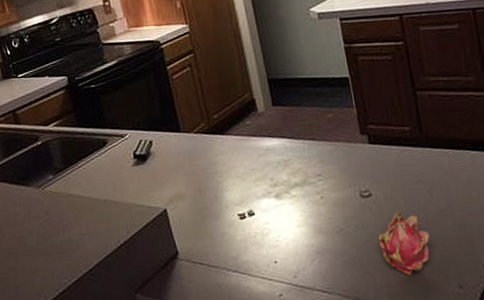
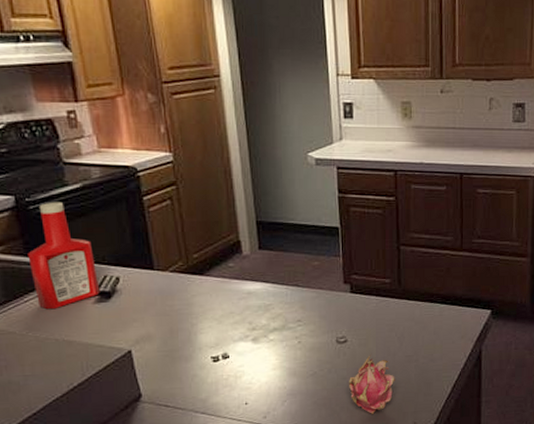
ketchup bottle: none [79,77,137,174] -> present [28,201,100,310]

